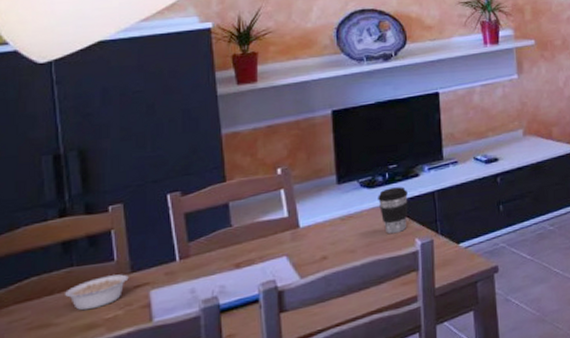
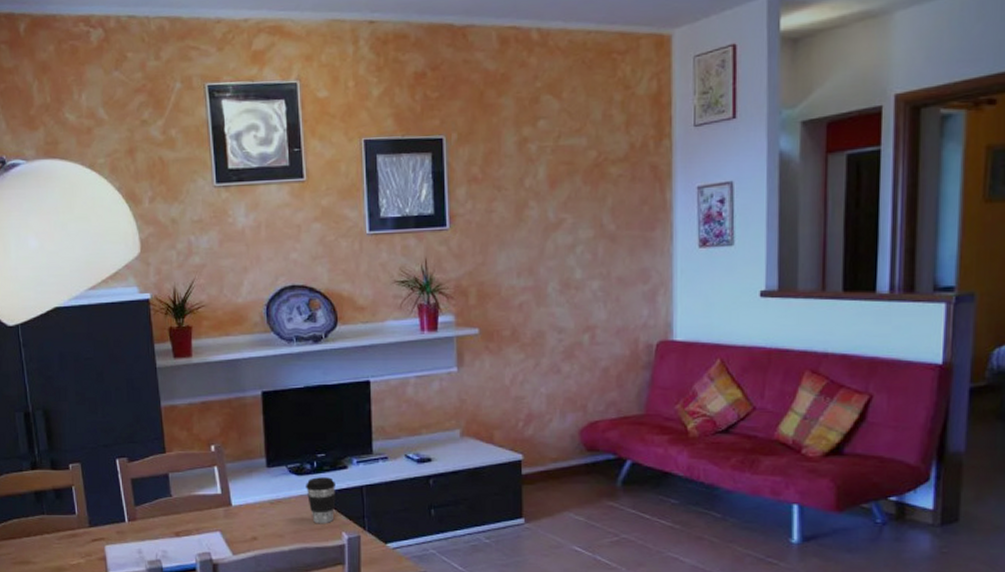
legume: present [65,274,129,311] -> none [39,527,88,555]

